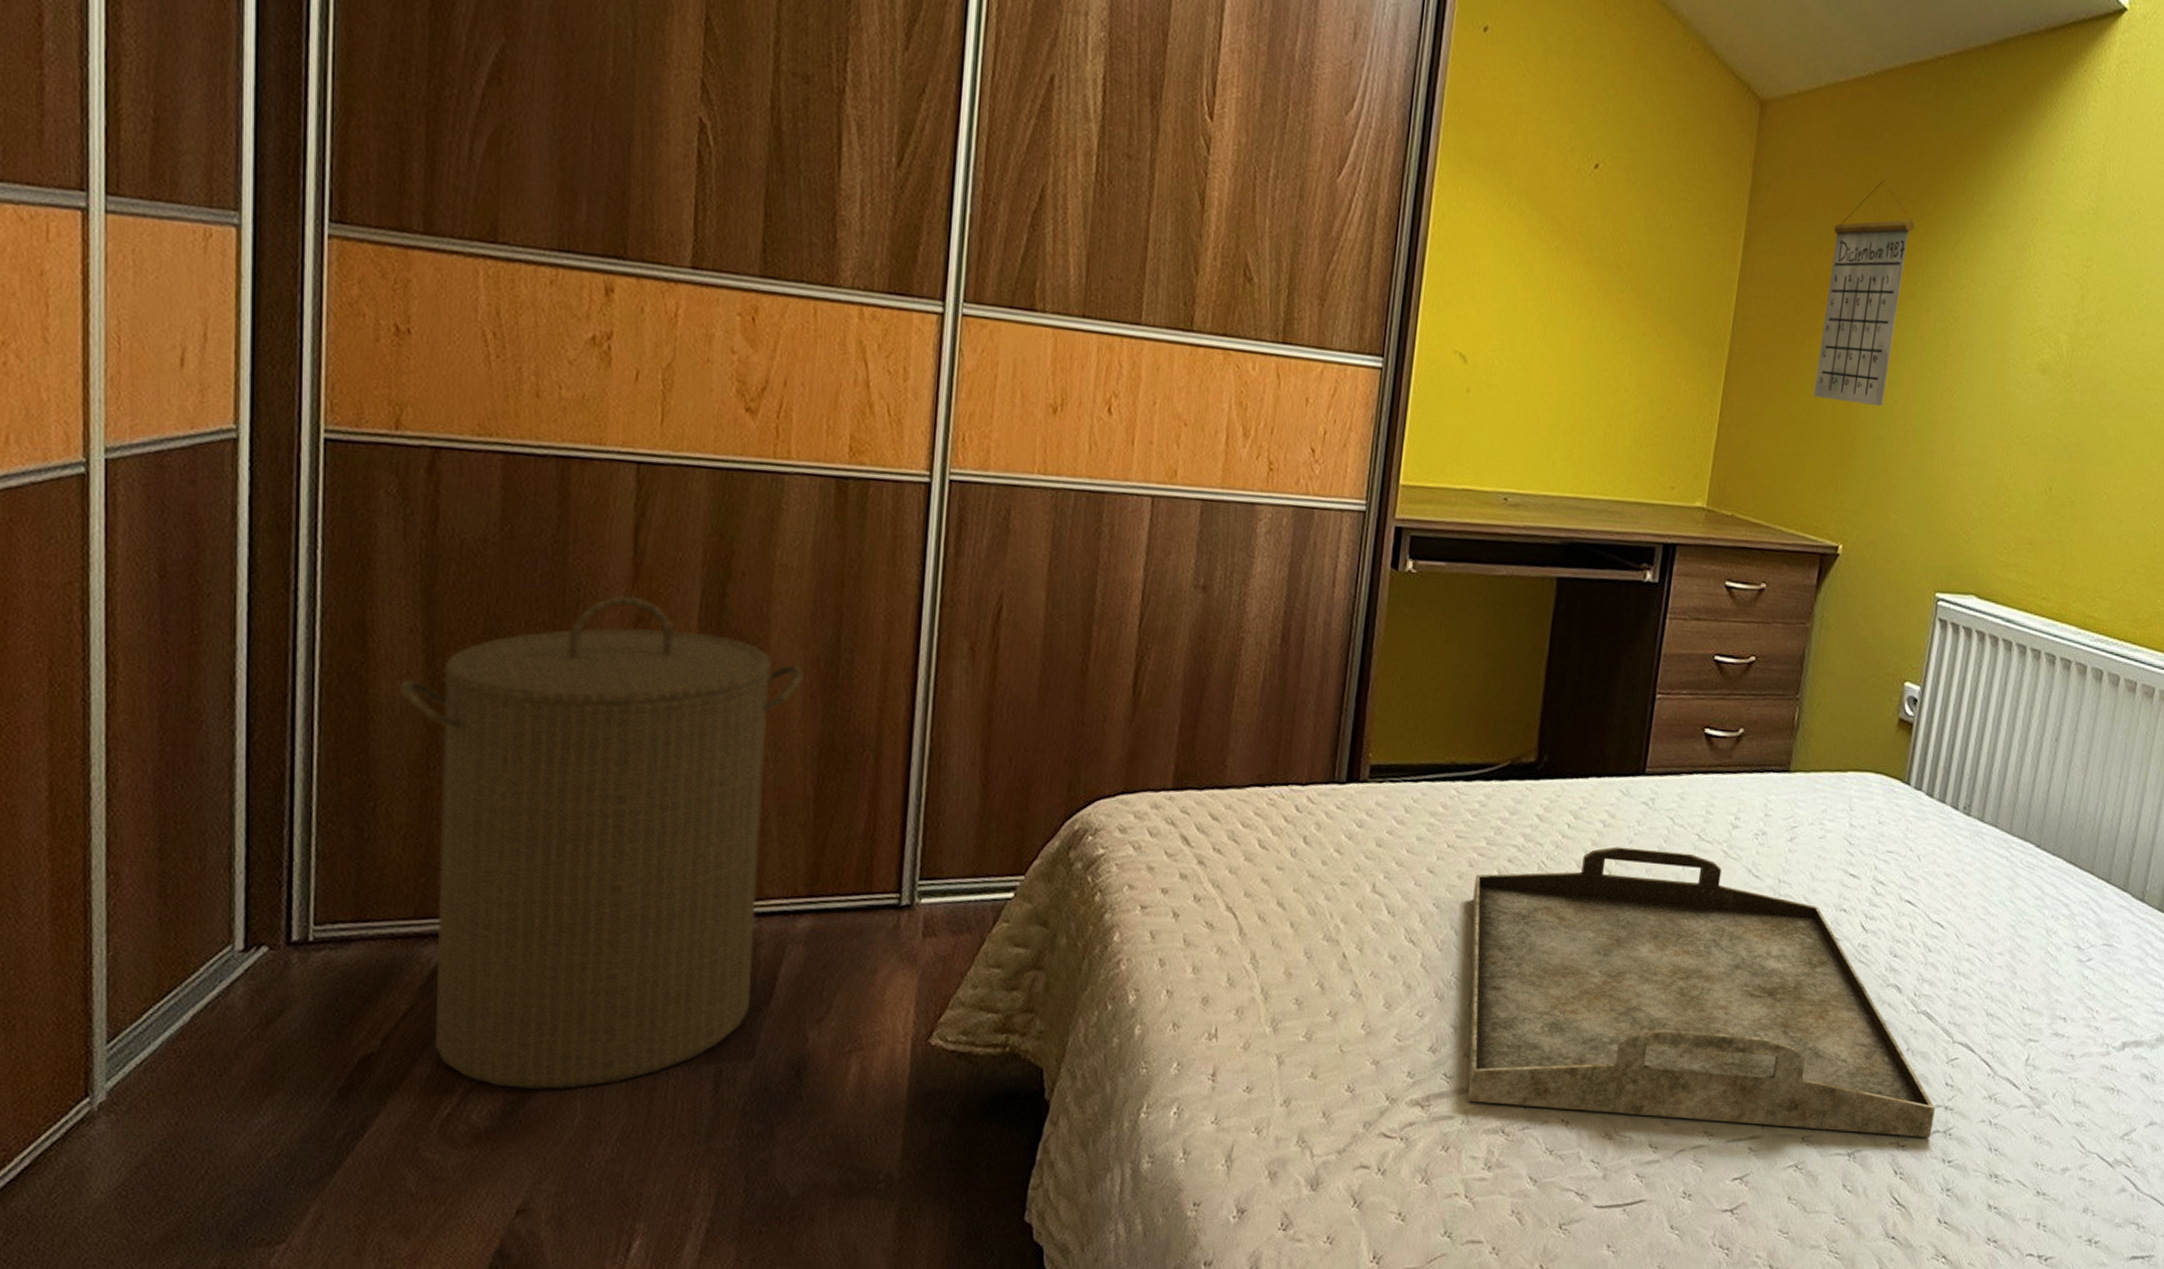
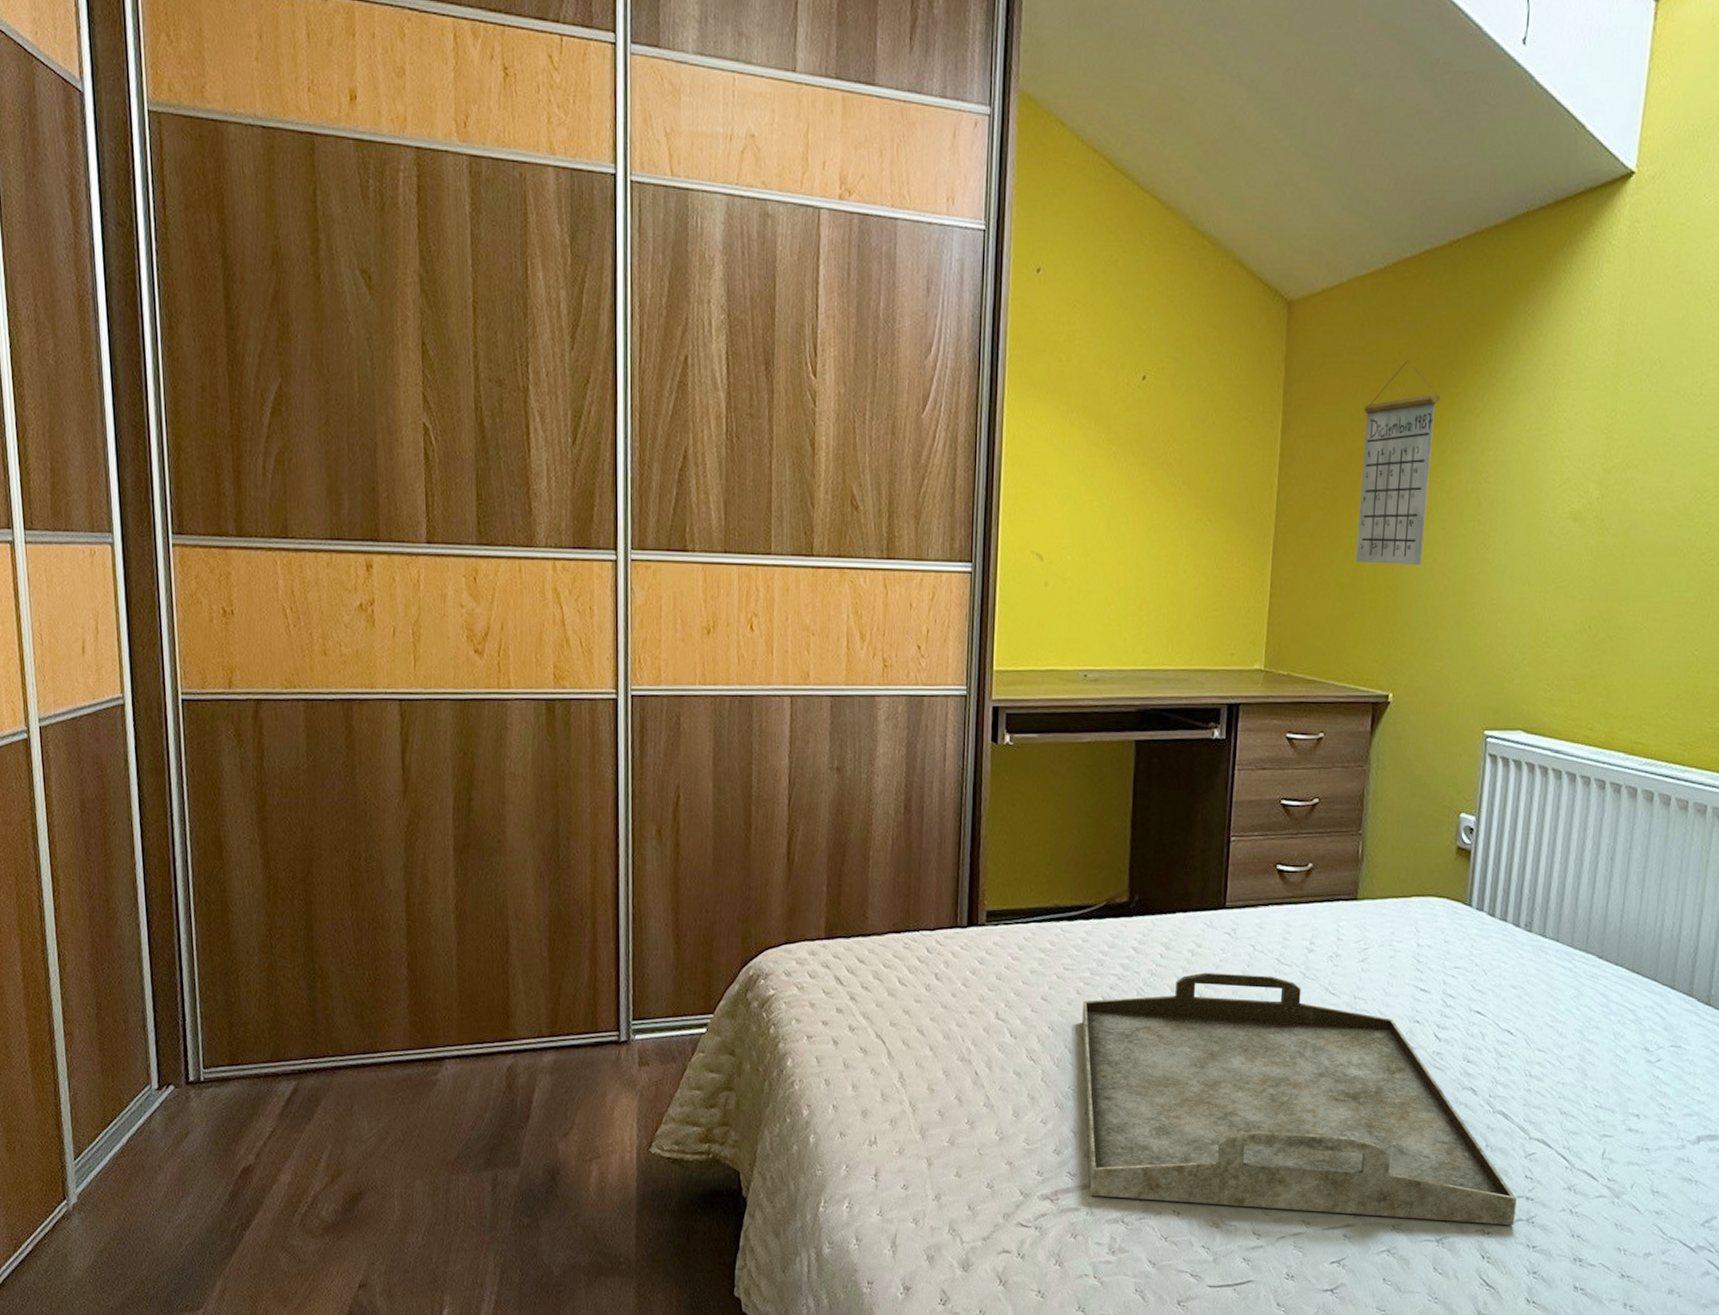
laundry hamper: present [399,595,803,1090] -> none [247,805,533,1192]

